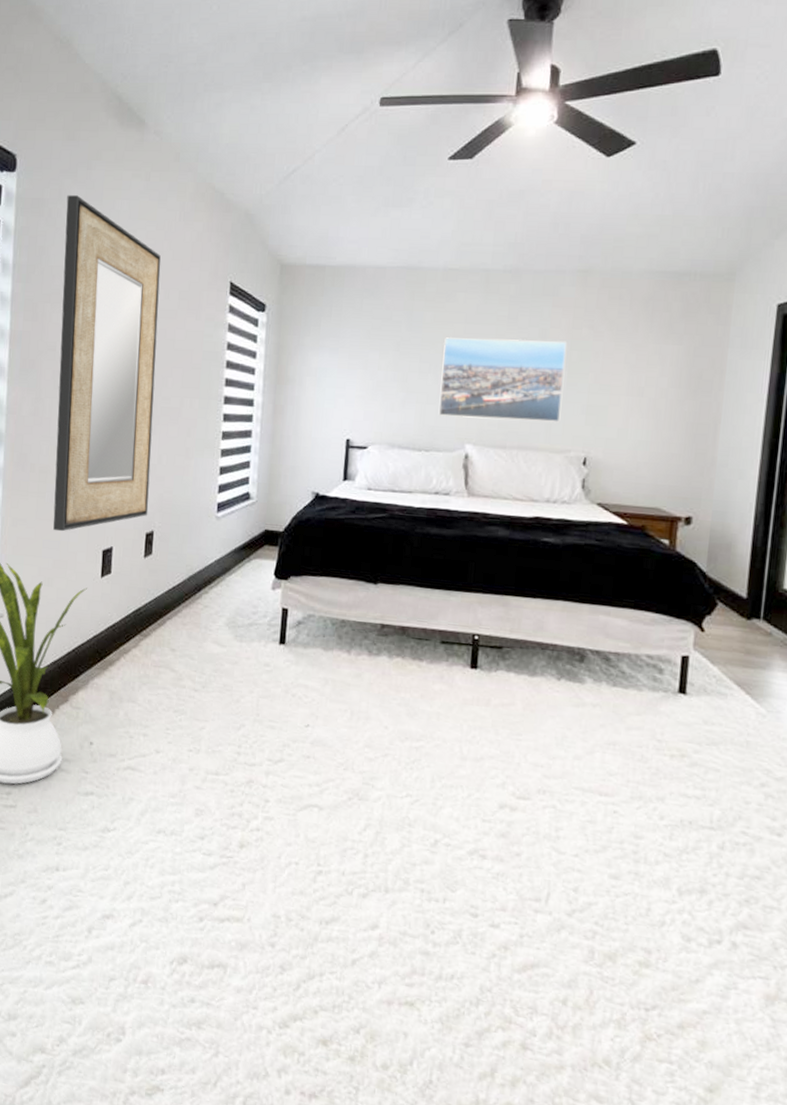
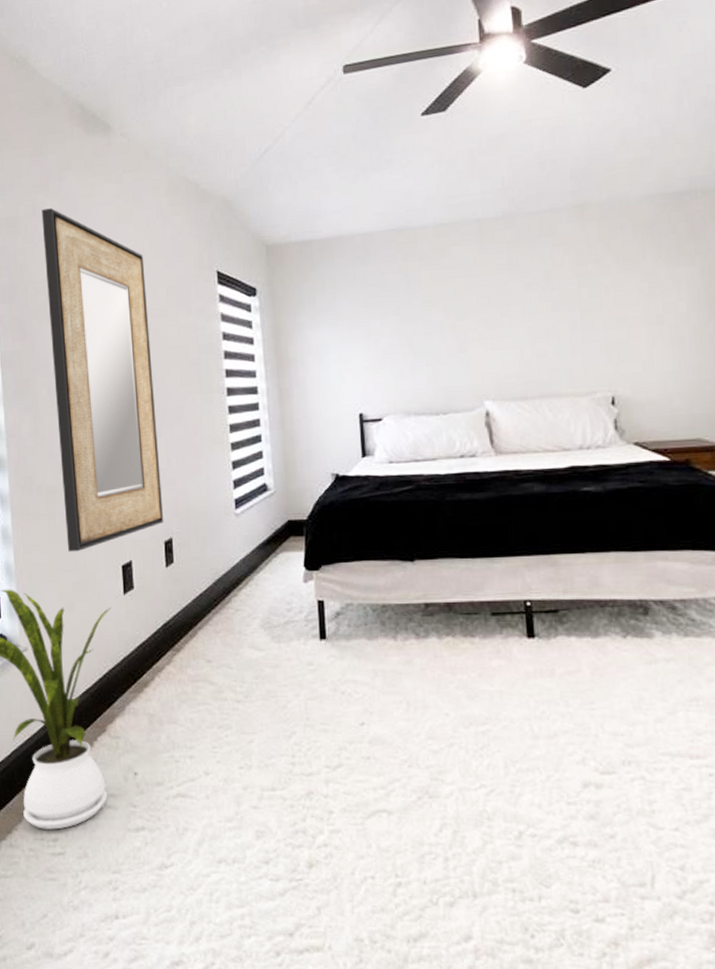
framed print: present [438,337,567,422] -> none [446,279,580,376]

